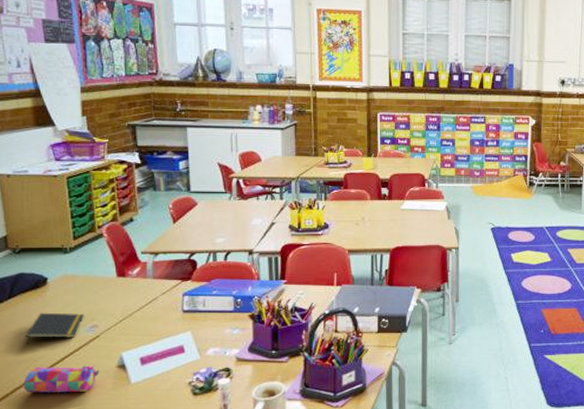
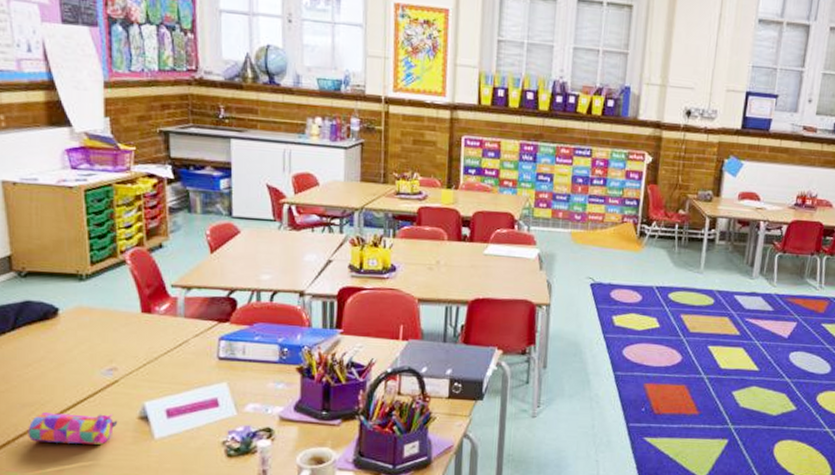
notepad: present [25,312,84,345] -> none [30,349,101,386]

